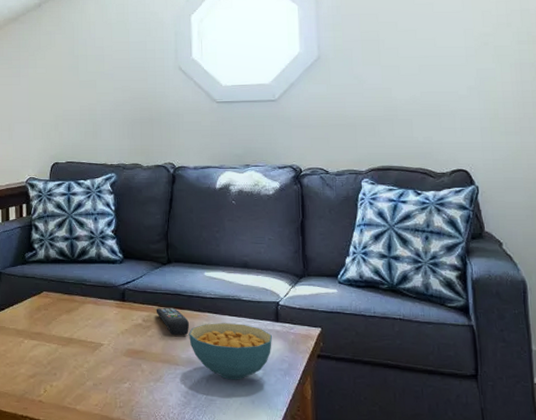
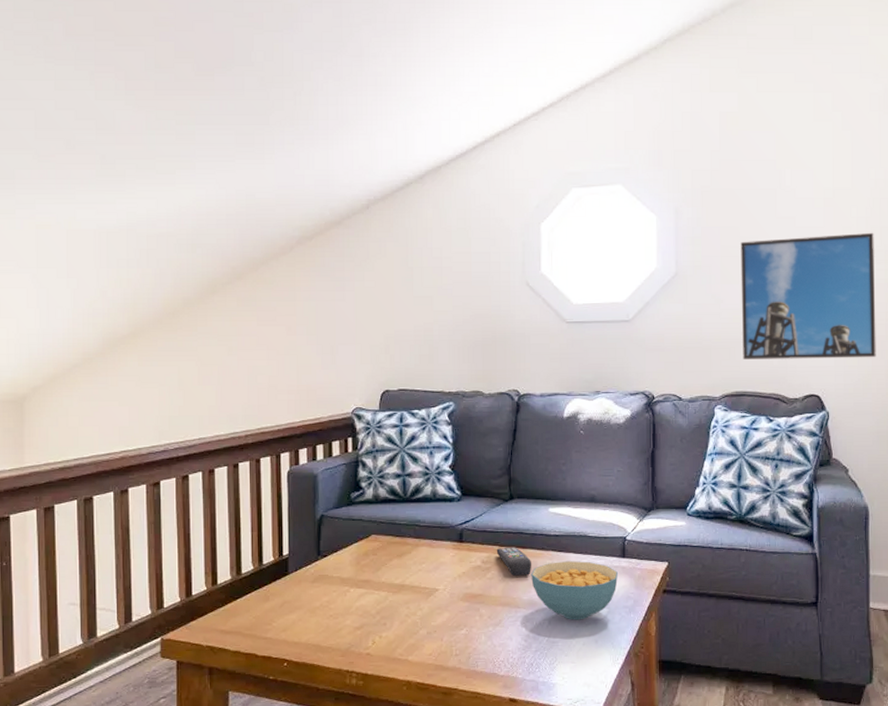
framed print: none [380,15,525,136] -> present [740,232,876,359]

